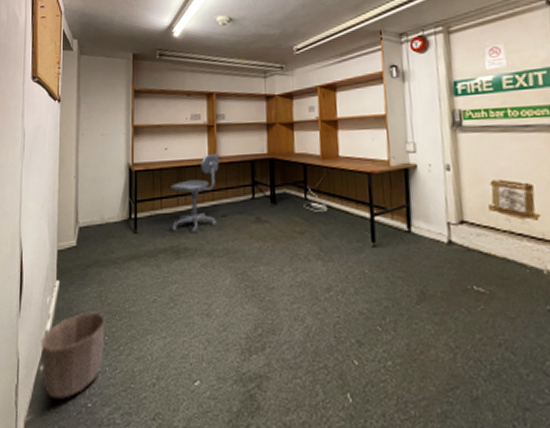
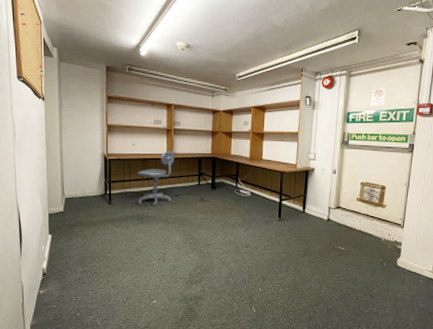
waste basket: present [40,311,105,399] -> none [39,256,88,311]

